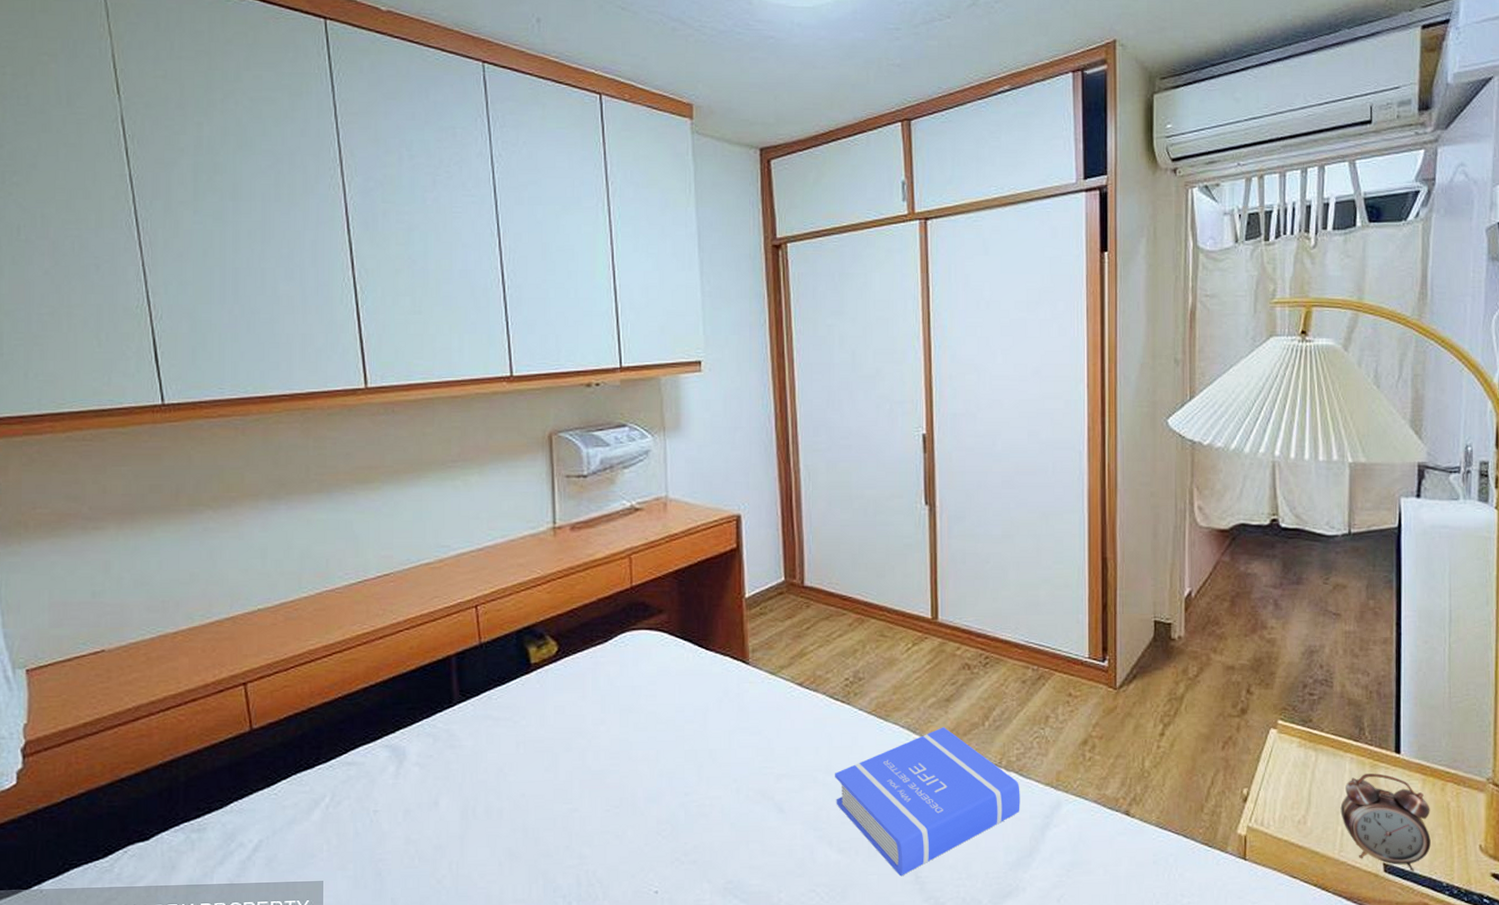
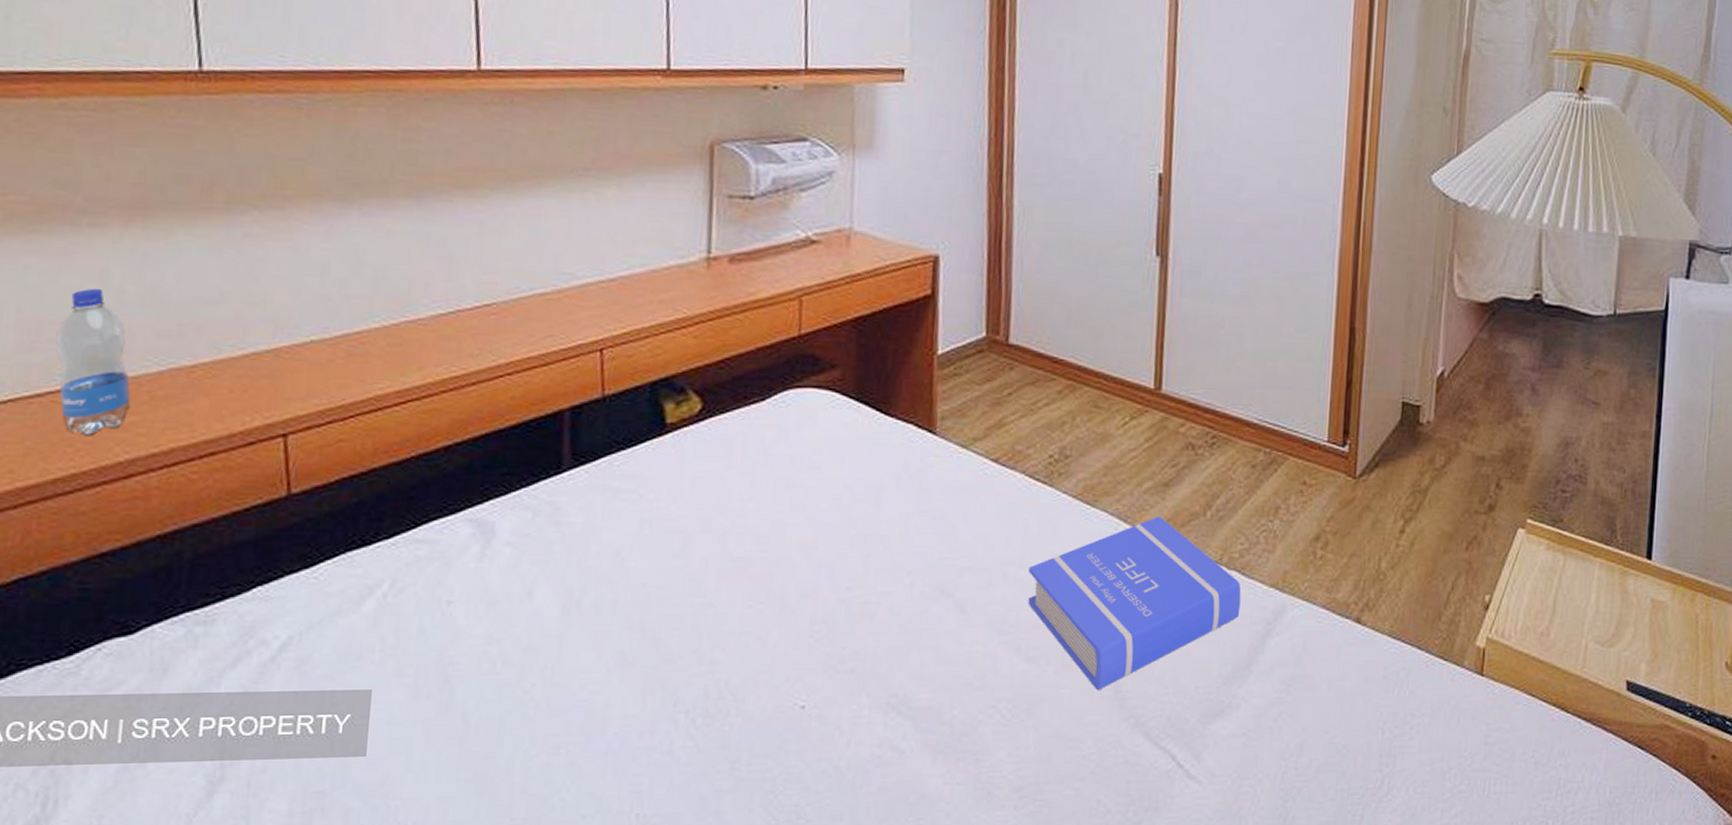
bottle: none [78,576,133,690] -> present [55,288,131,436]
alarm clock: present [1340,773,1431,871] -> none [1586,581,1679,690]

